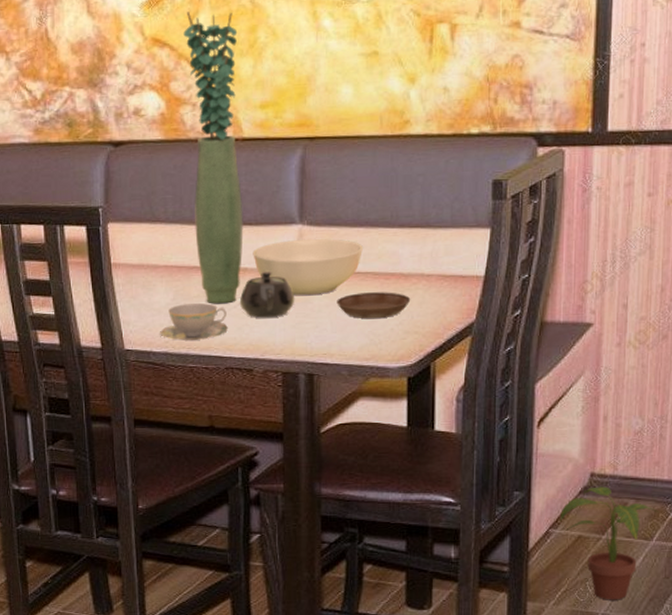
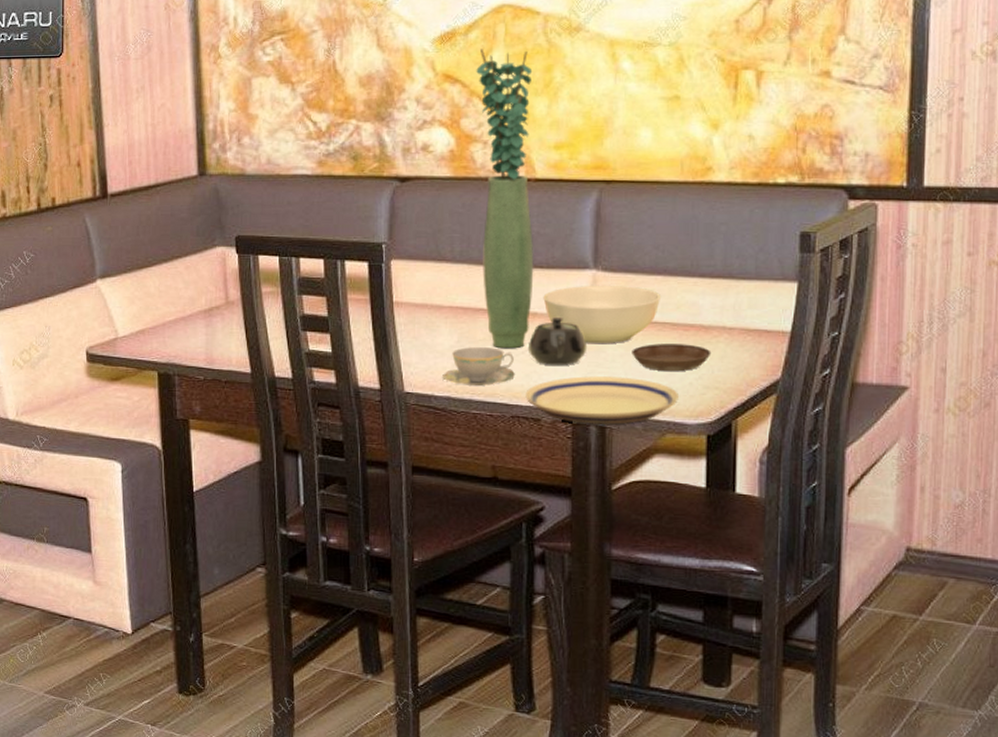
plate: none [238,326,381,372] -> present [525,376,678,425]
potted plant: present [559,486,658,600] -> none [872,562,981,688]

